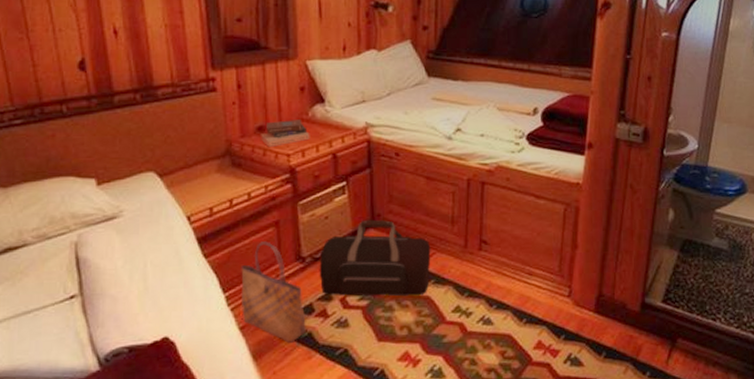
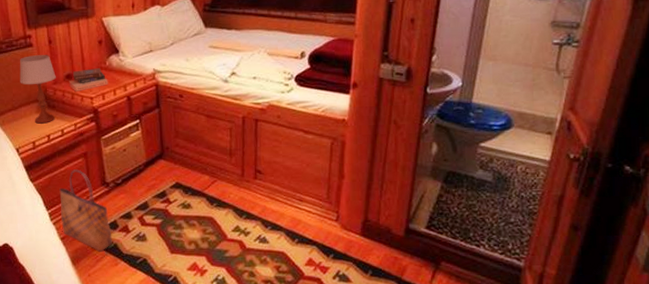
table lamp: none [197,102,245,186] -> present [19,55,56,124]
duffel bag: present [319,219,431,297] -> none [120,152,213,217]

